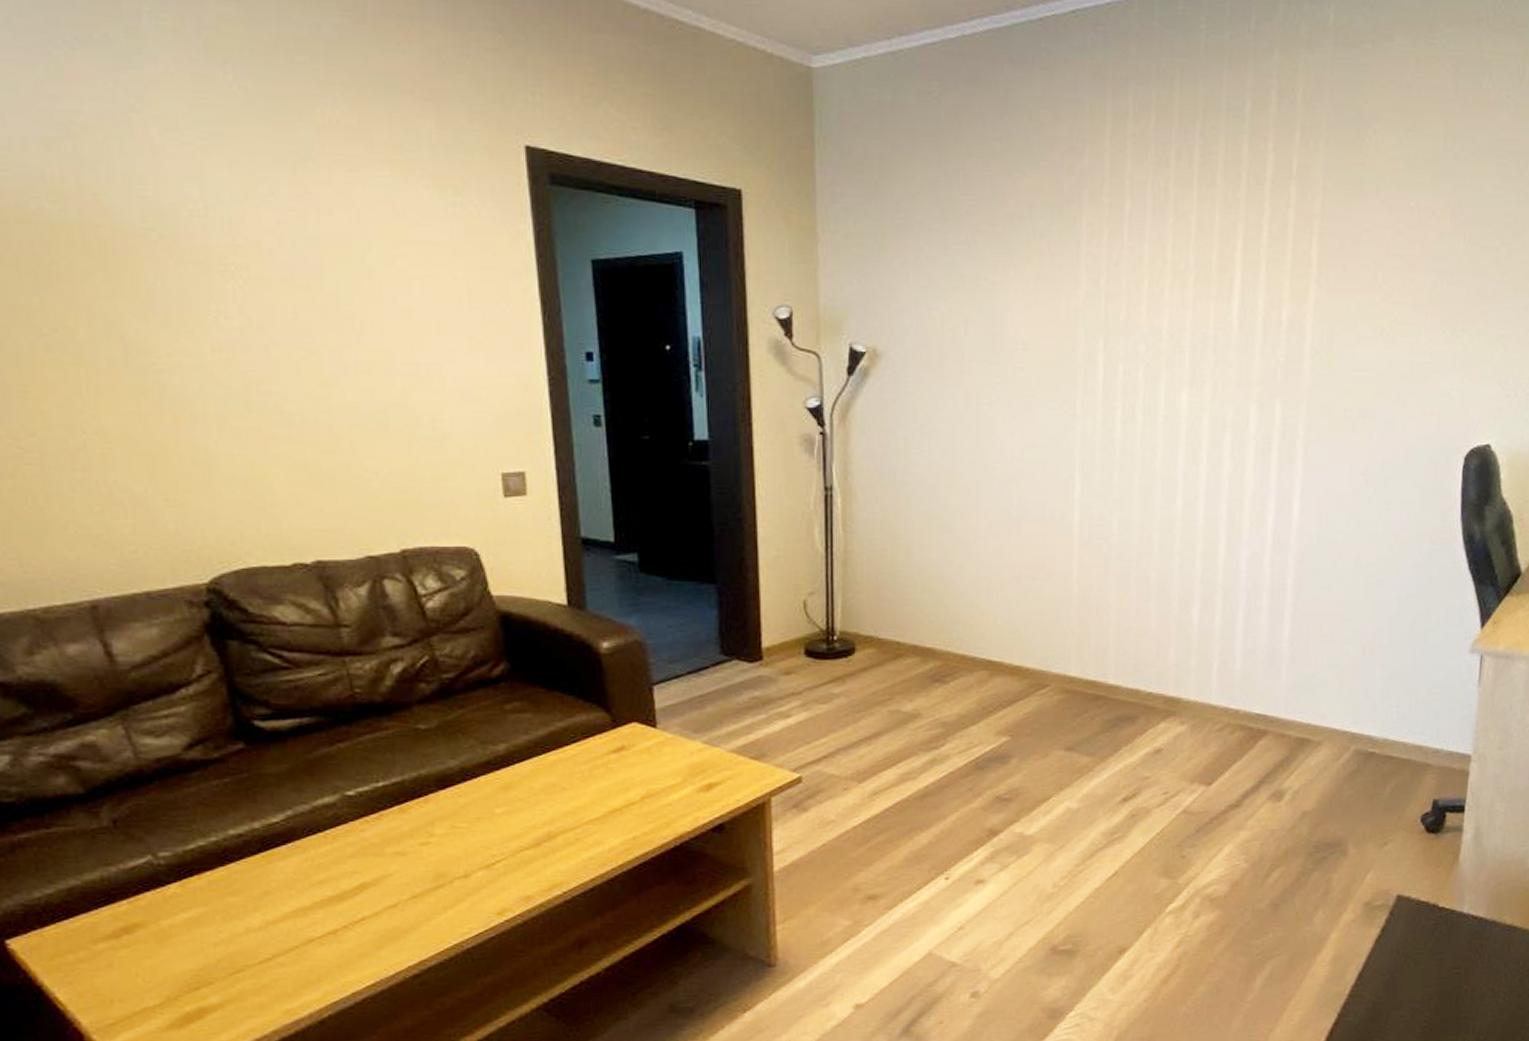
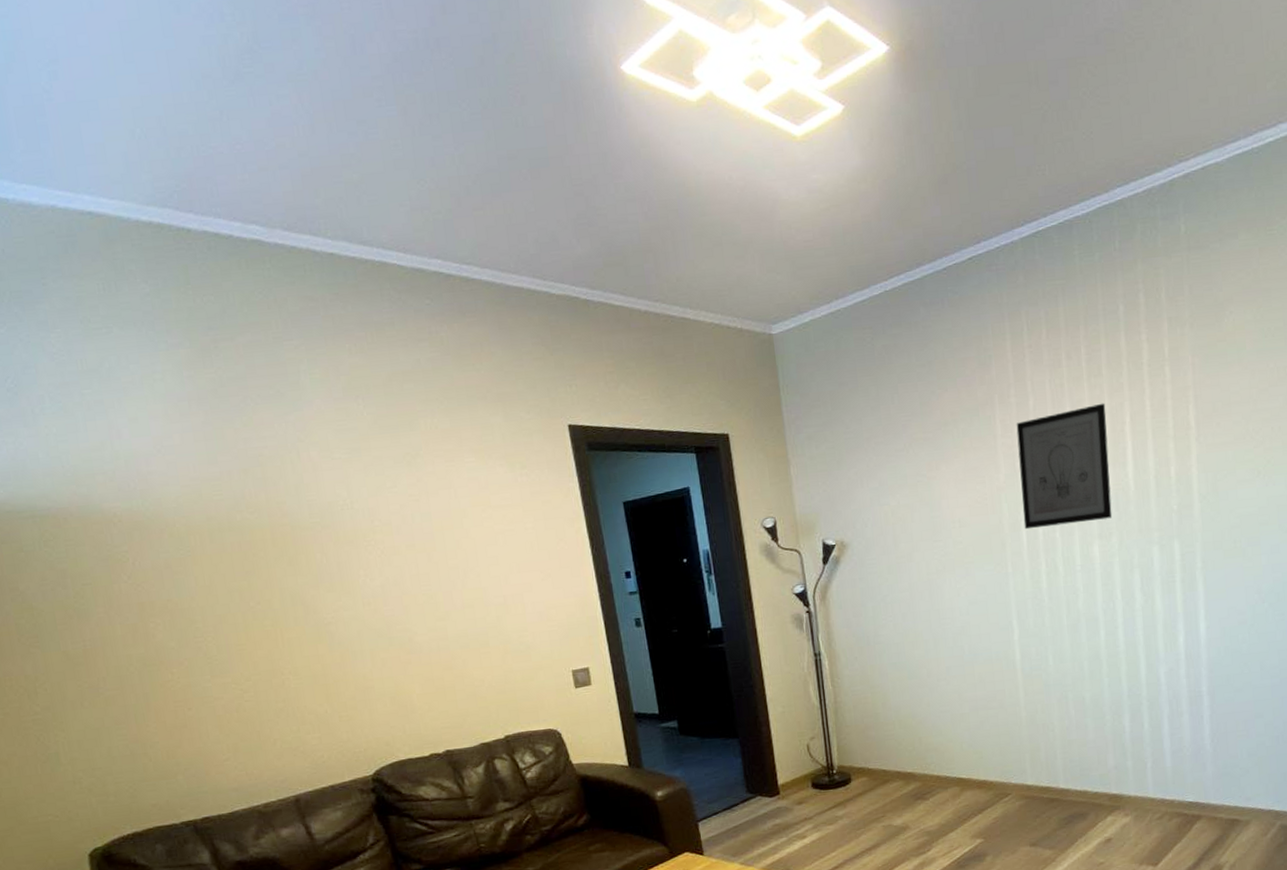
wall art: none [1101,219,1216,364] -> present [1016,403,1113,530]

